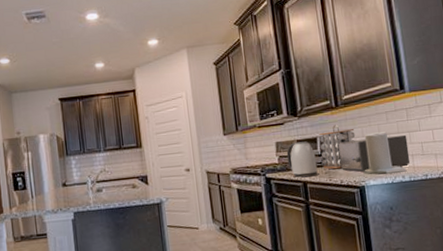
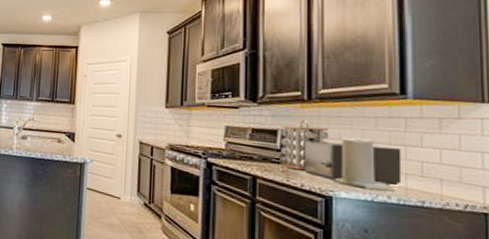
kettle: present [286,140,318,178] -> none [236,129,273,172]

